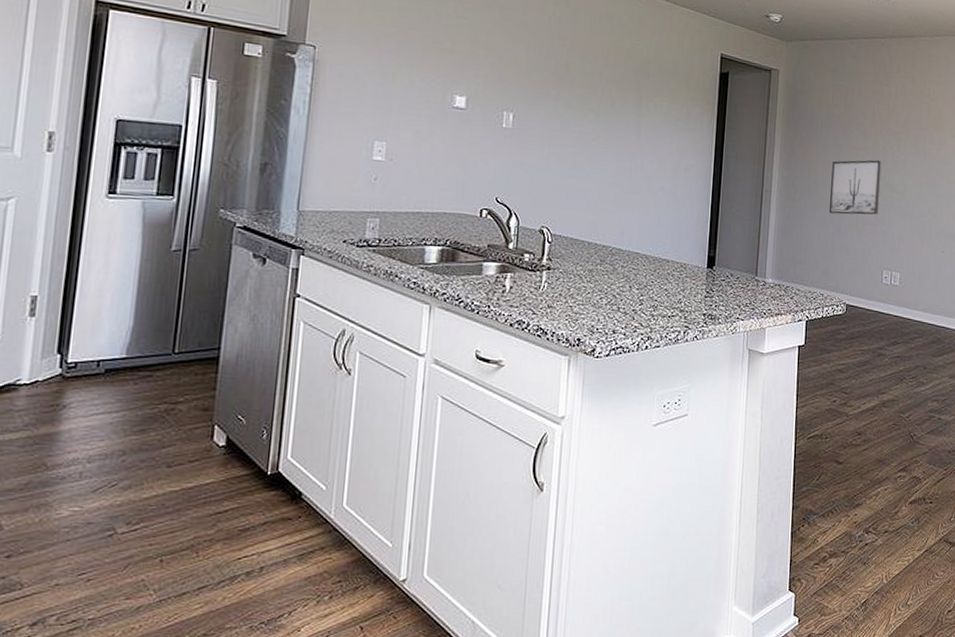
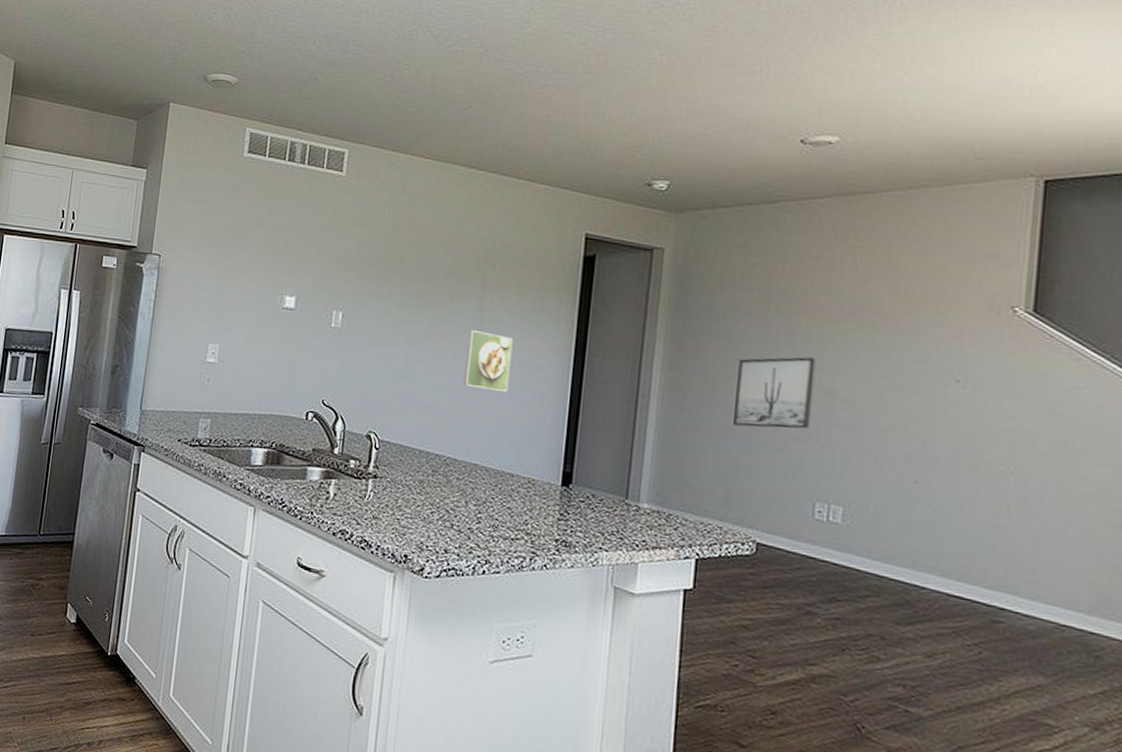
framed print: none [625,133,666,189] -> present [463,329,513,393]

